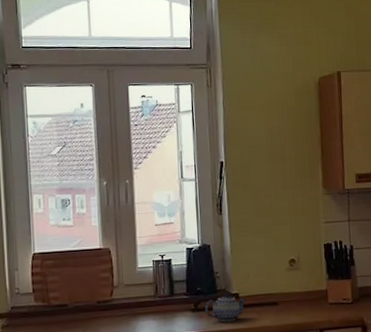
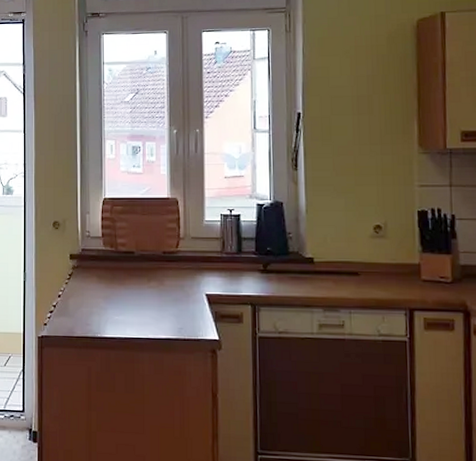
teapot: present [205,293,246,322] -> none [275,256,322,288]

